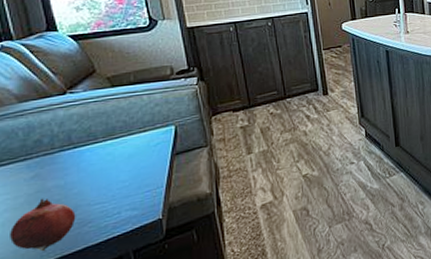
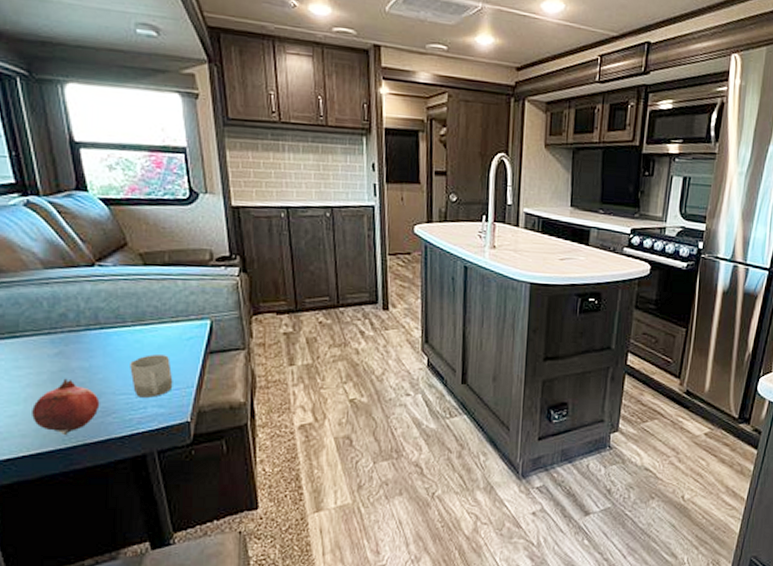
cup: none [103,162,144,204] -> present [130,355,173,398]

